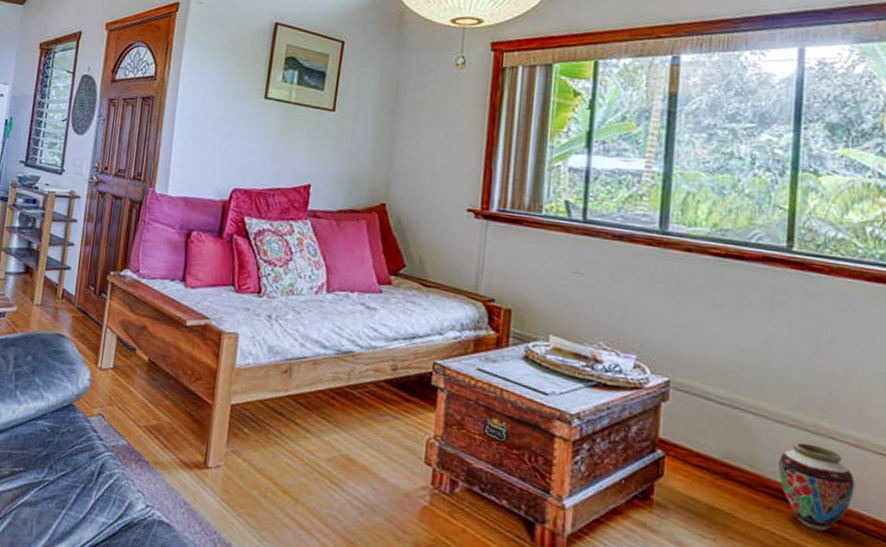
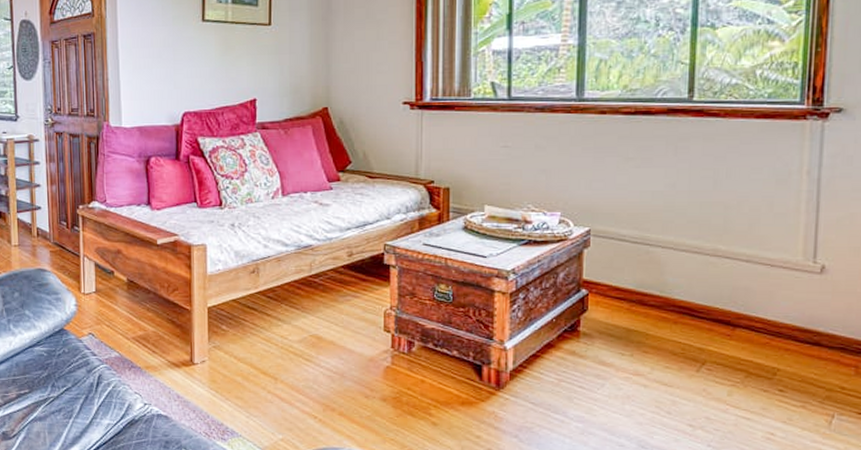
vase: present [779,441,855,531] -> none [683,265,746,335]

